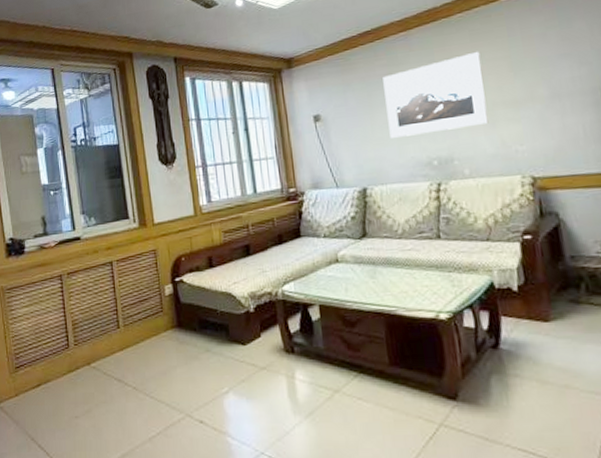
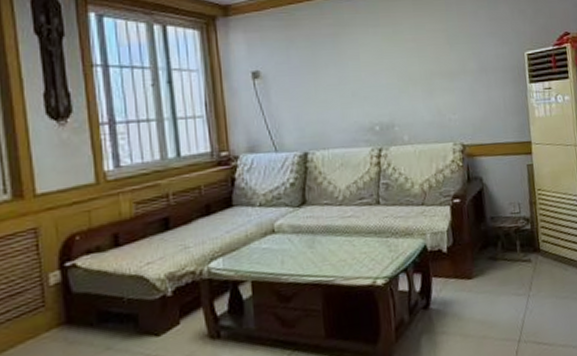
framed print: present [383,51,489,138] -> none [328,21,427,101]

